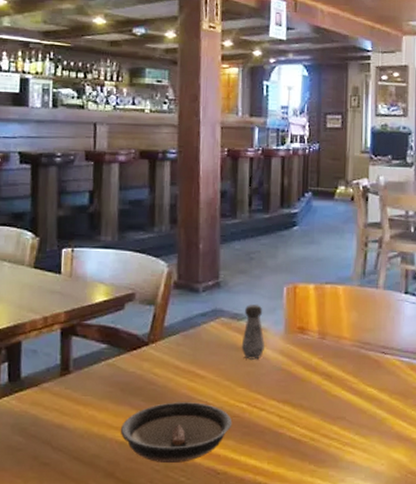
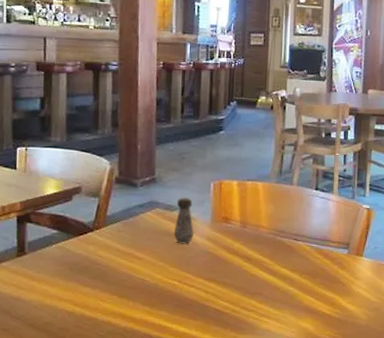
saucer: present [120,402,233,464] -> none [69,279,166,330]

